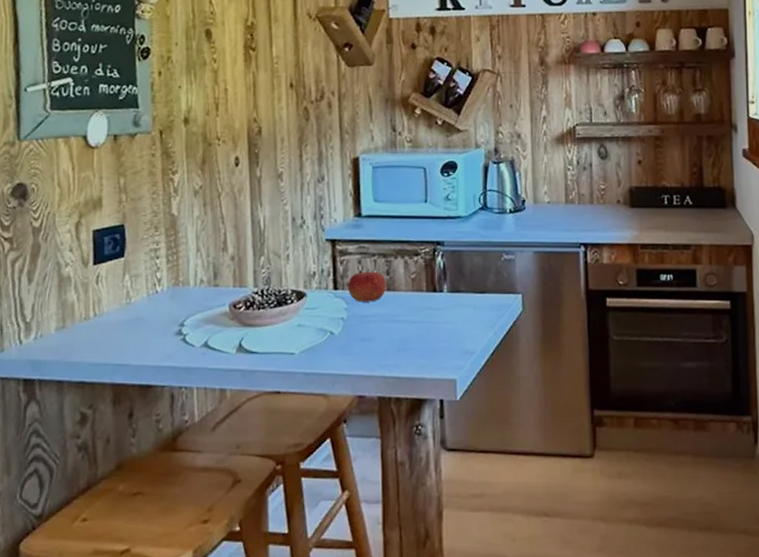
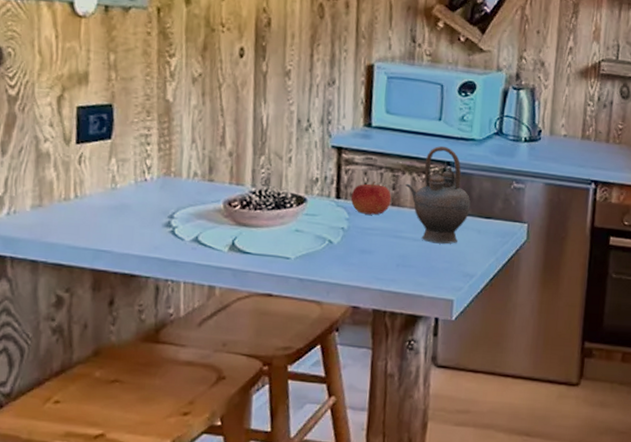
teapot: none [399,227,463,324] -> present [405,146,471,244]

